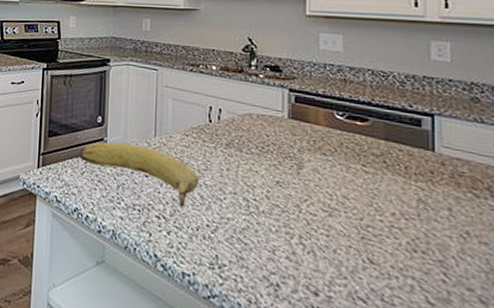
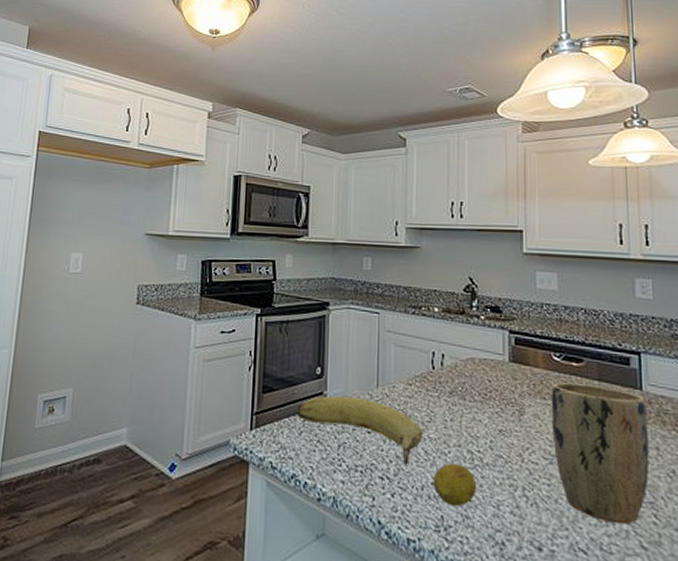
fruit: none [208,208,253,249] -> present [433,463,477,507]
plant pot: none [332,140,440,280] -> present [551,382,650,525]

